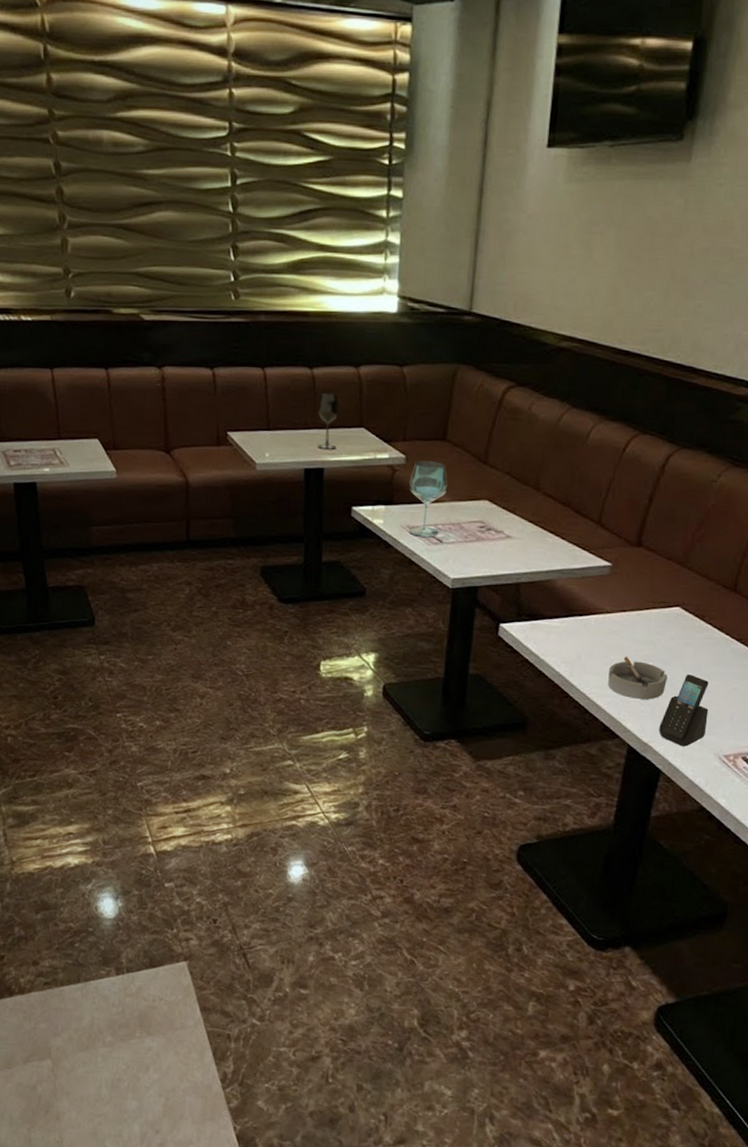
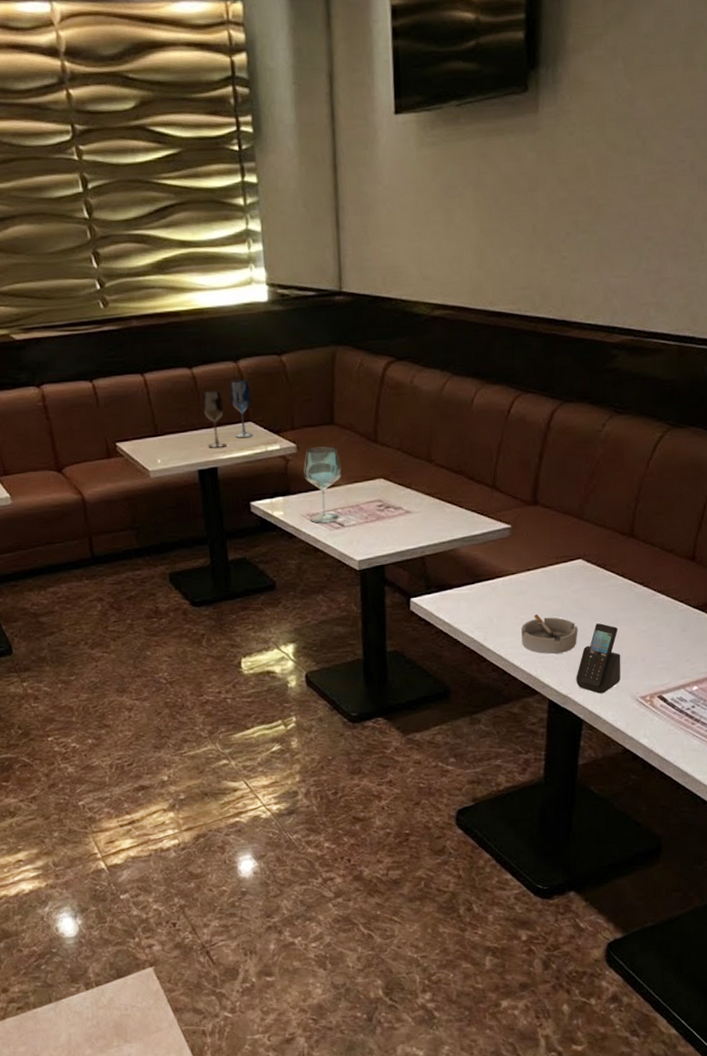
wineglass: none [346,385,368,443] -> present [229,379,253,438]

